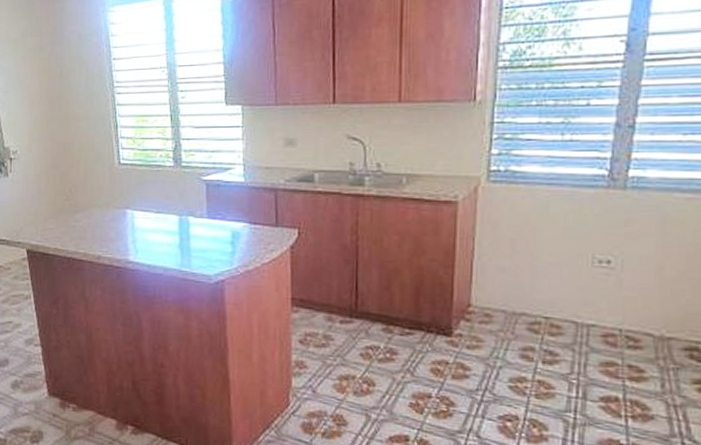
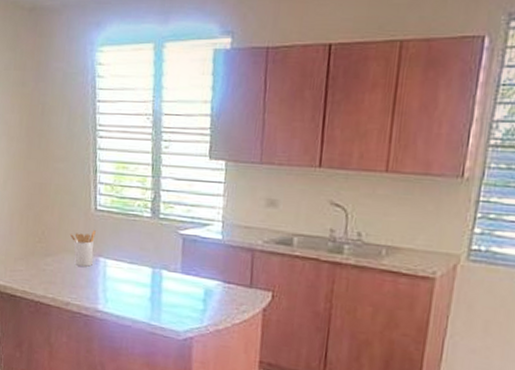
utensil holder: none [96,184,121,220] -> present [69,230,96,267]

